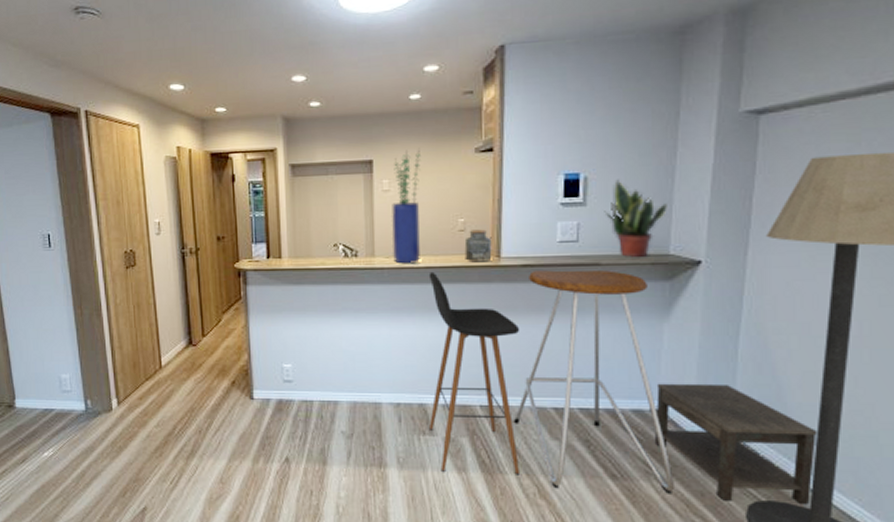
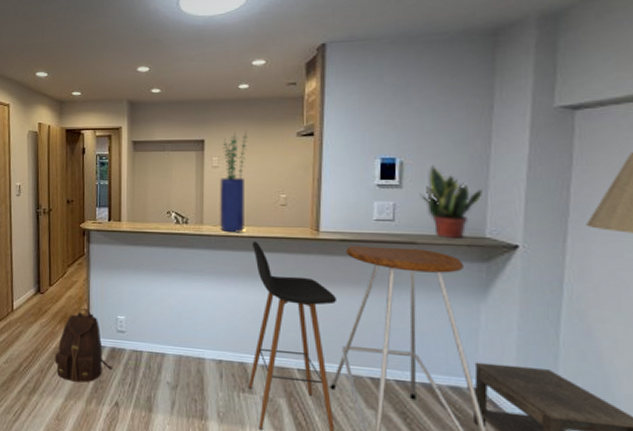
backpack: none [213,359,280,440] -> present [54,308,113,383]
jar: present [464,229,492,263] -> none [285,205,312,235]

